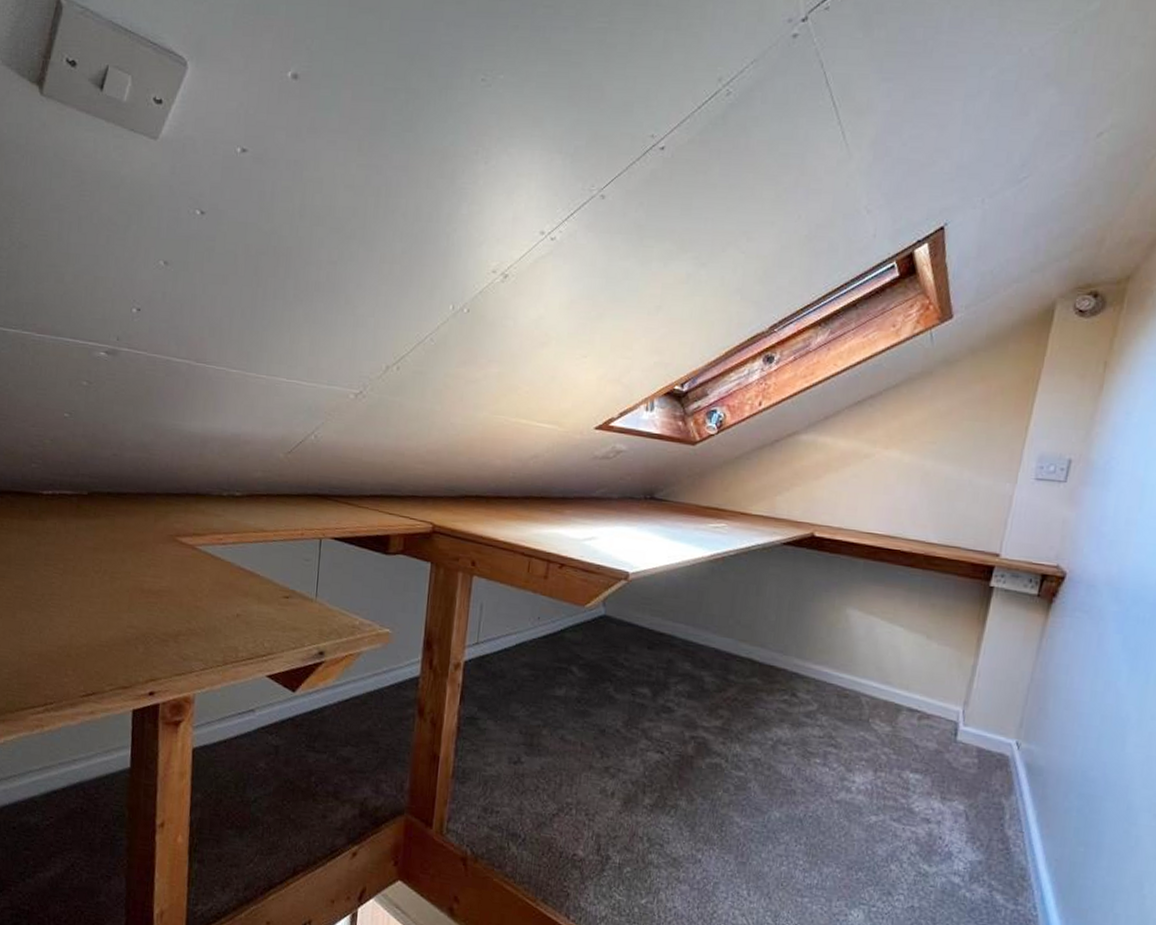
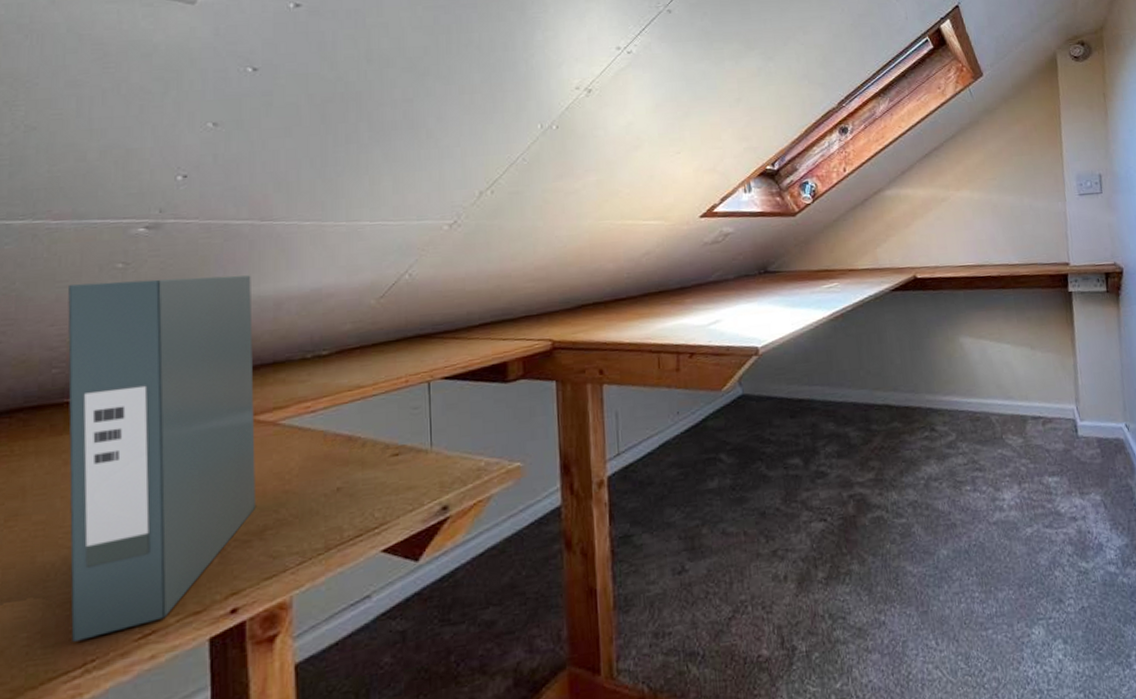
binder: none [37,392,185,686] -> present [68,275,257,642]

